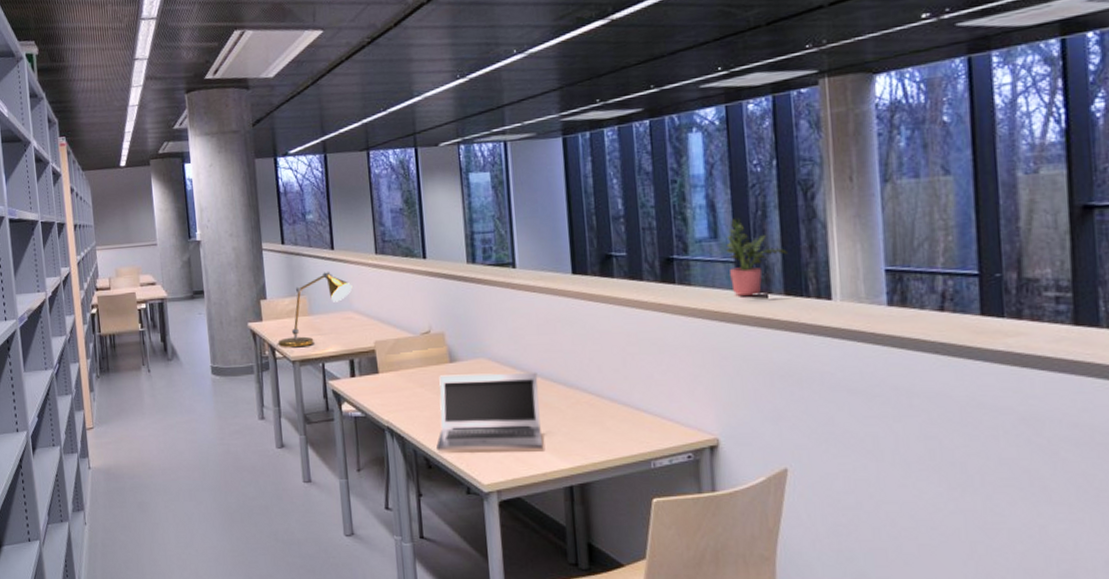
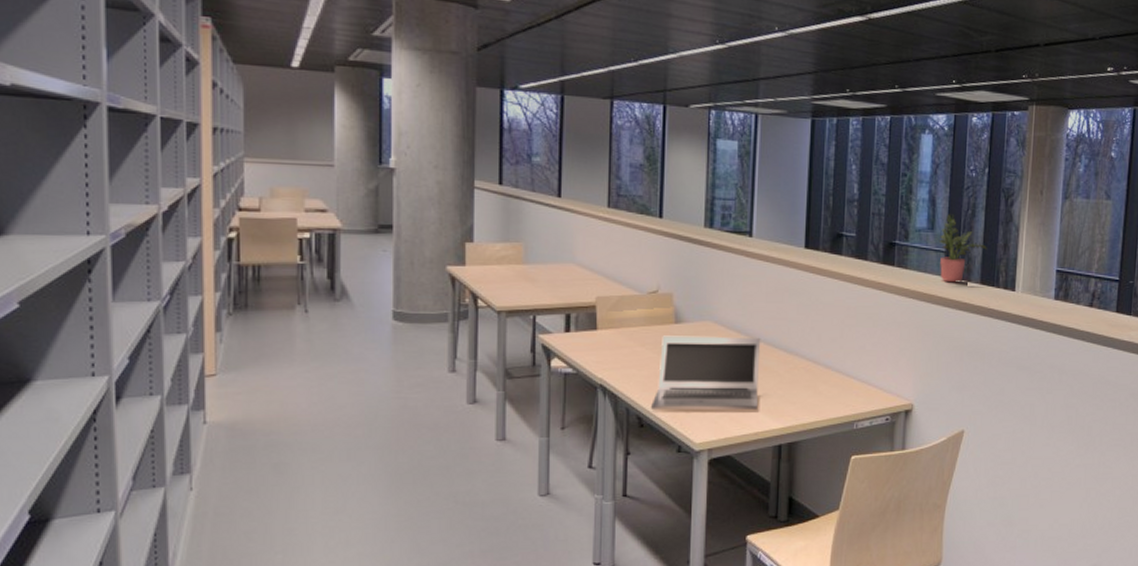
desk lamp: present [276,272,353,348] -> none [480,220,578,297]

